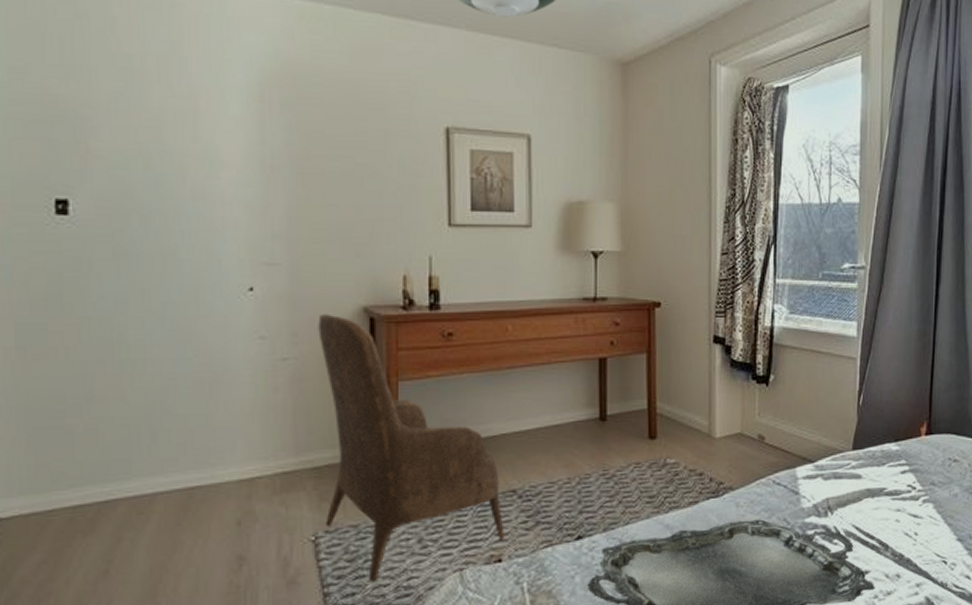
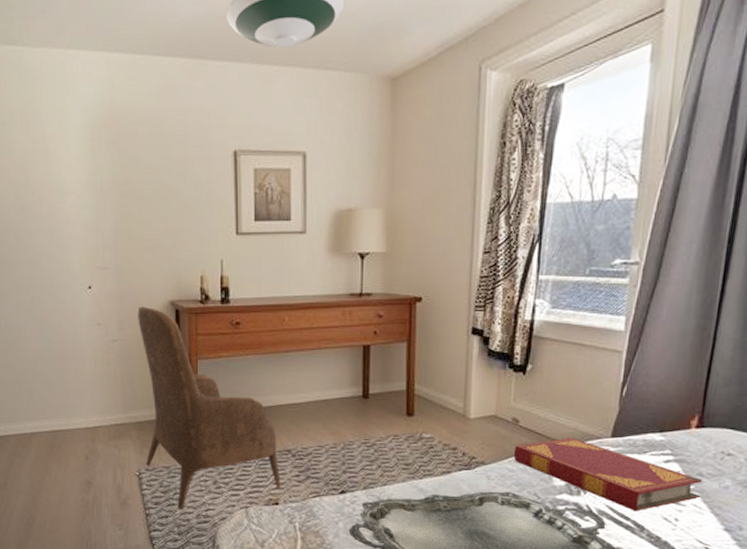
hardback book: none [761,452,936,529] -> present [513,437,703,511]

